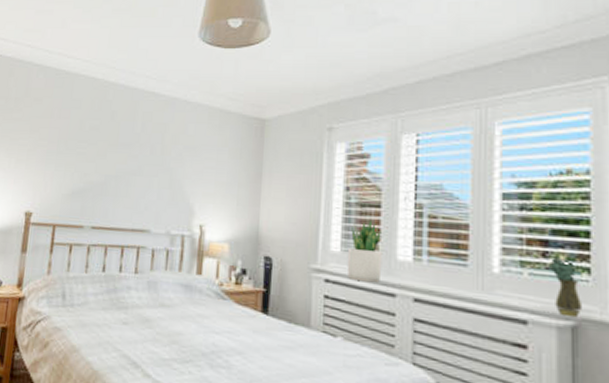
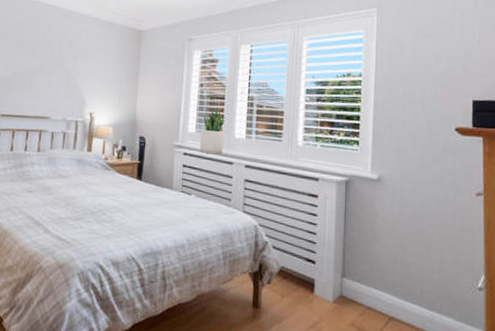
vase: present [549,256,583,318] -> none [333,133,353,175]

